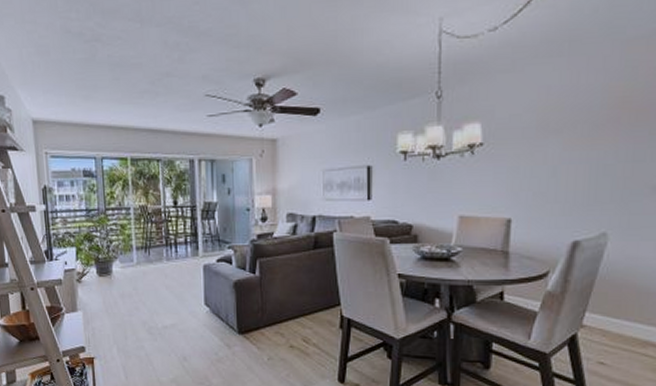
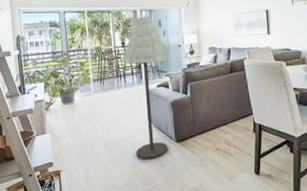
floor lamp: none [172,167,232,353] -> present [121,15,168,160]

